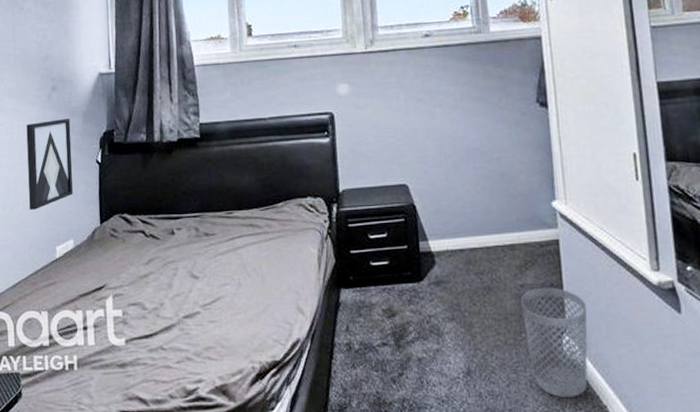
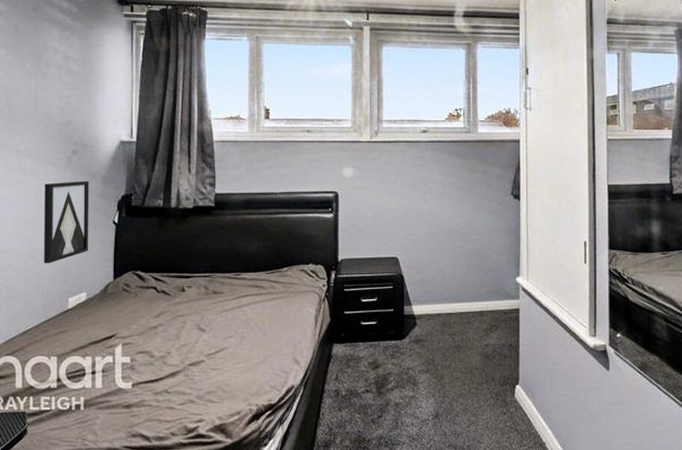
wastebasket: present [520,287,588,397] -> none [484,347,537,436]

